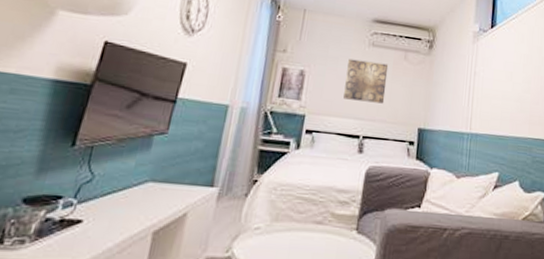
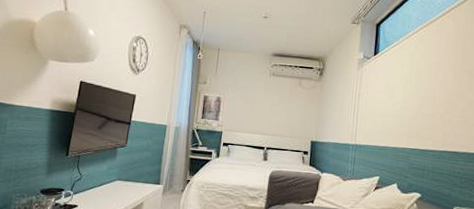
wall art: present [343,58,389,104] -> none [251,86,286,122]

